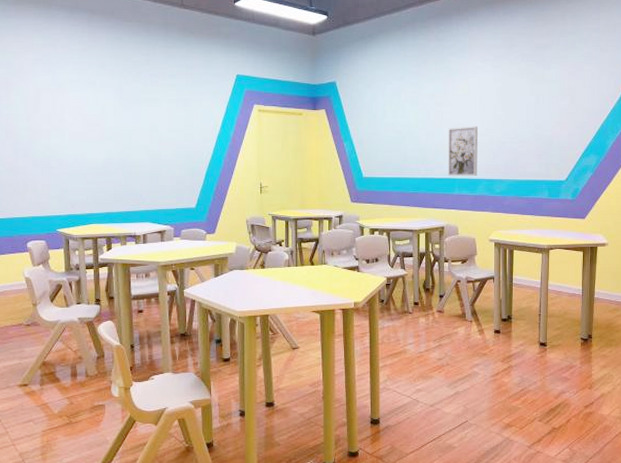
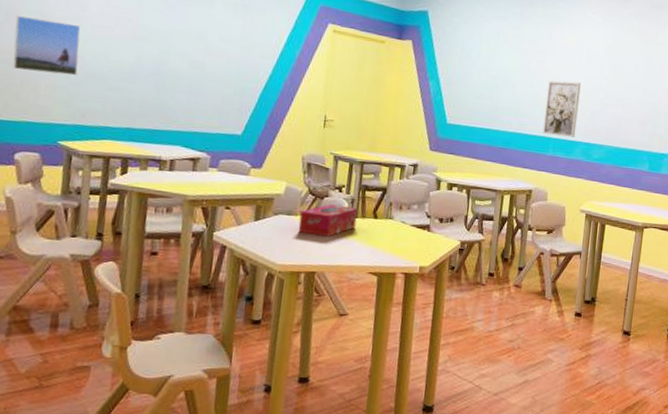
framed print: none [13,133,64,176] -> present [12,16,81,76]
tissue box: none [250,257,297,285] -> present [298,204,358,238]

